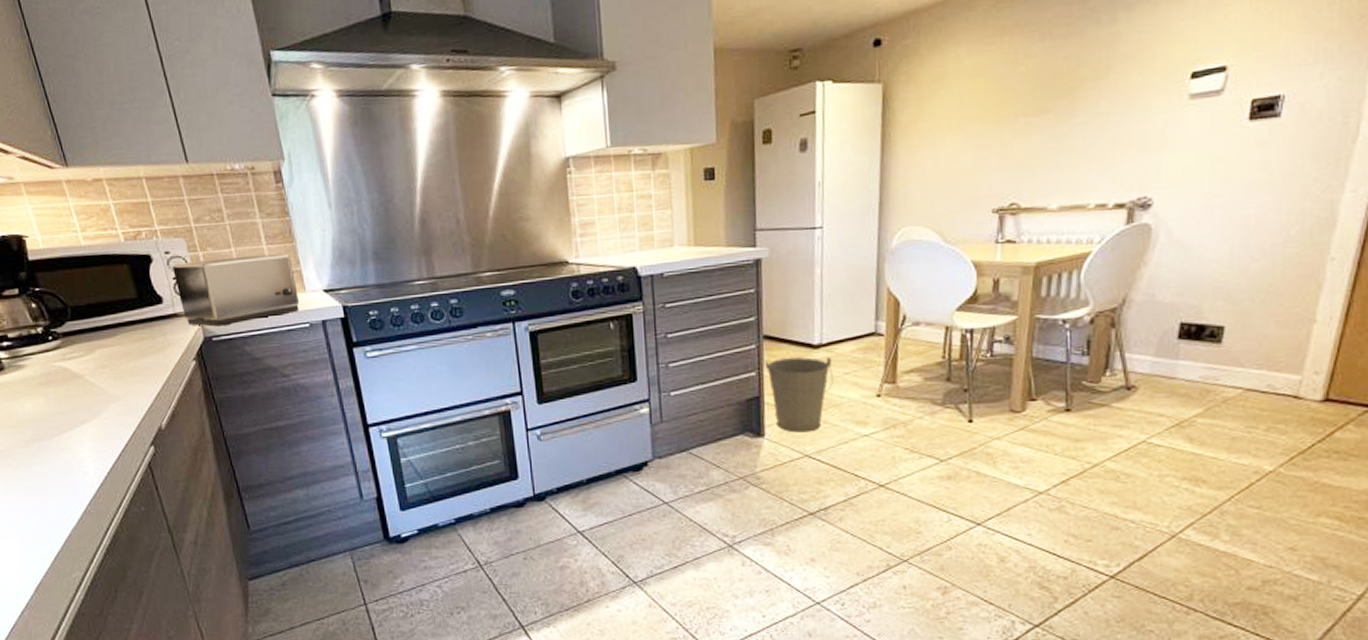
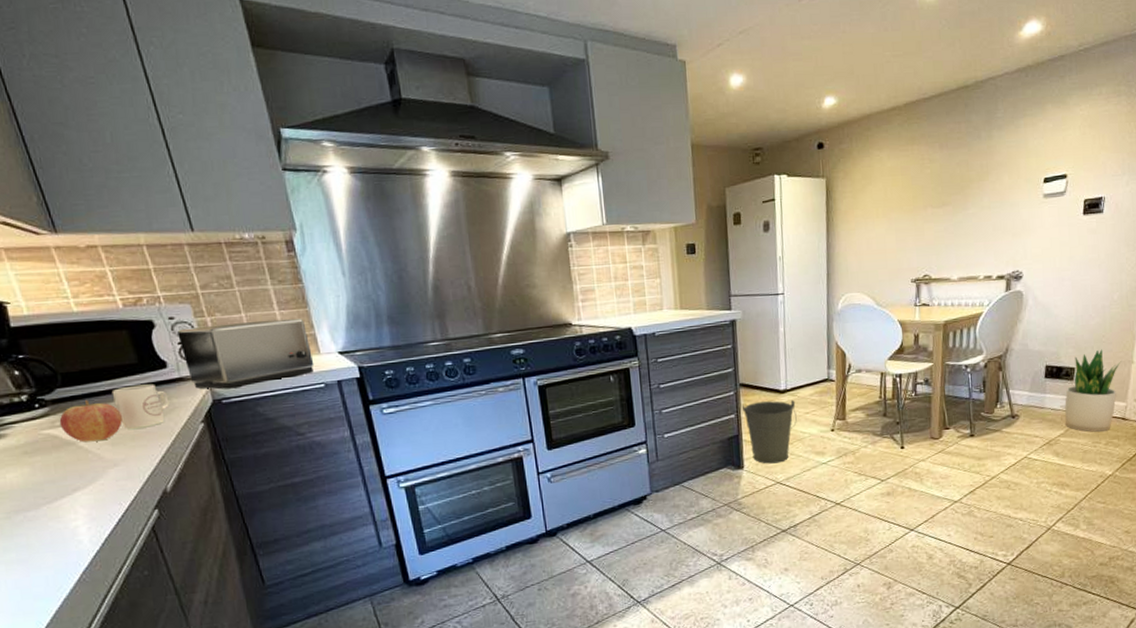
fruit: none [69,334,123,376] -> present [59,400,123,443]
mug: none [114,319,165,365] -> present [111,384,169,430]
planter: none [1205,302,1297,413] -> present [1064,349,1121,432]

